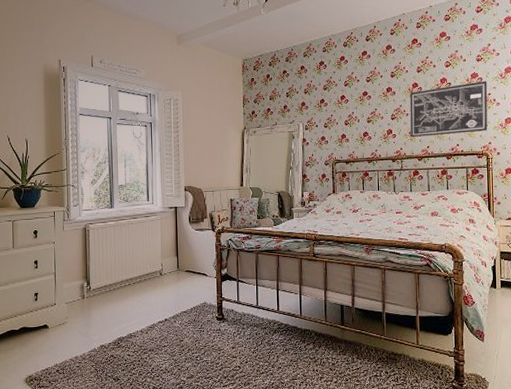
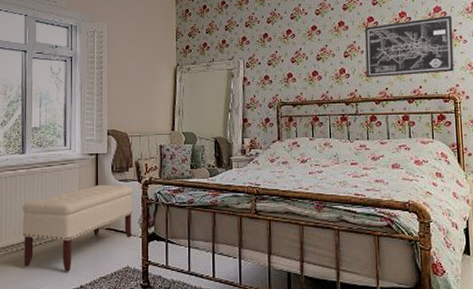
bench: none [113,233,209,308] -> present [23,184,134,272]

